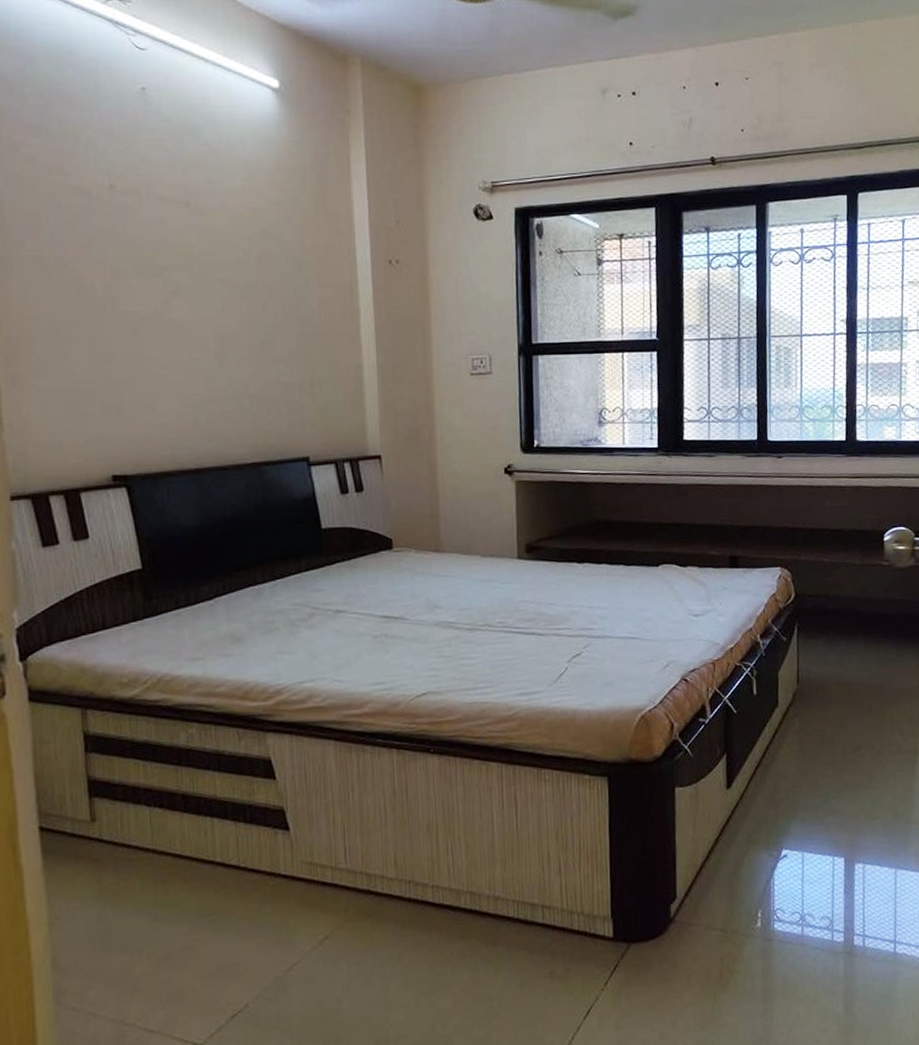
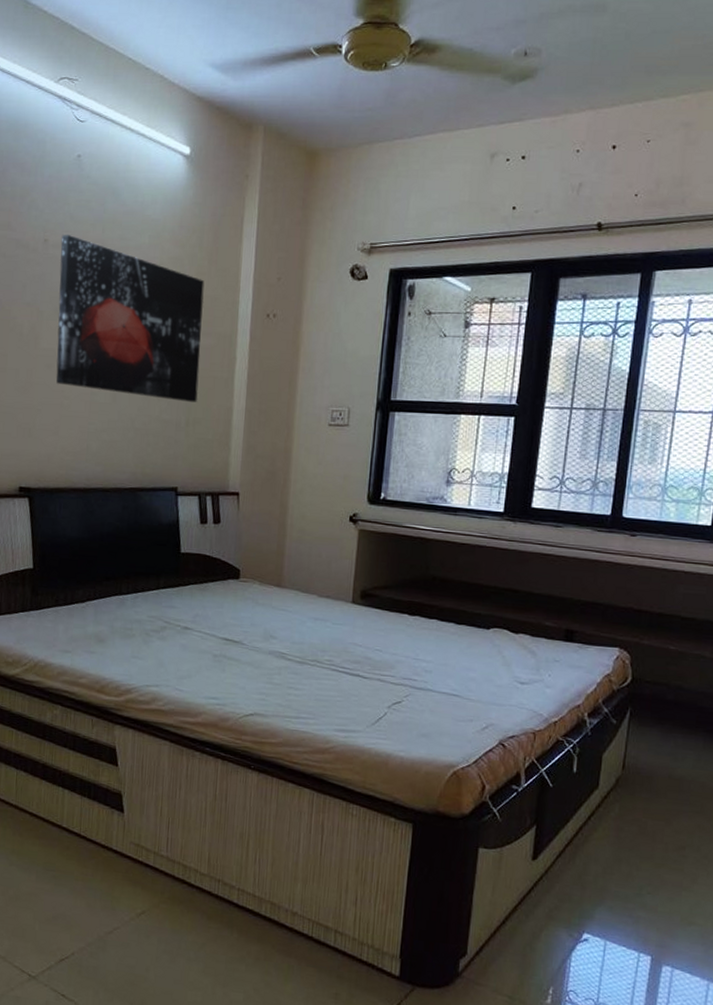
wall art: none [131,178,320,361] -> present [56,234,205,402]

